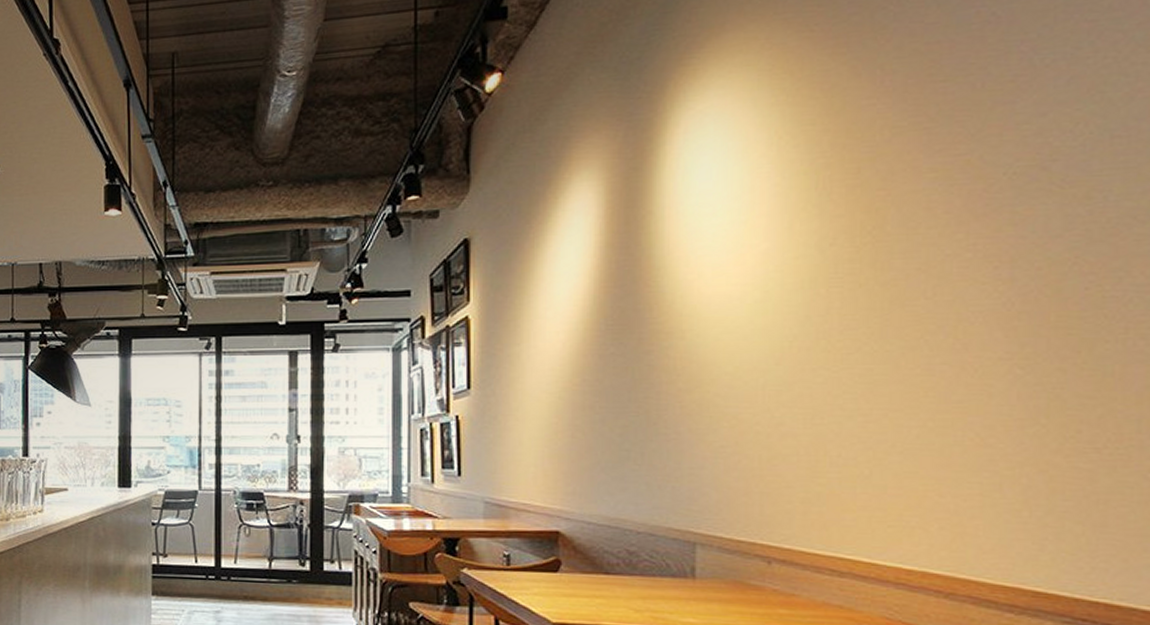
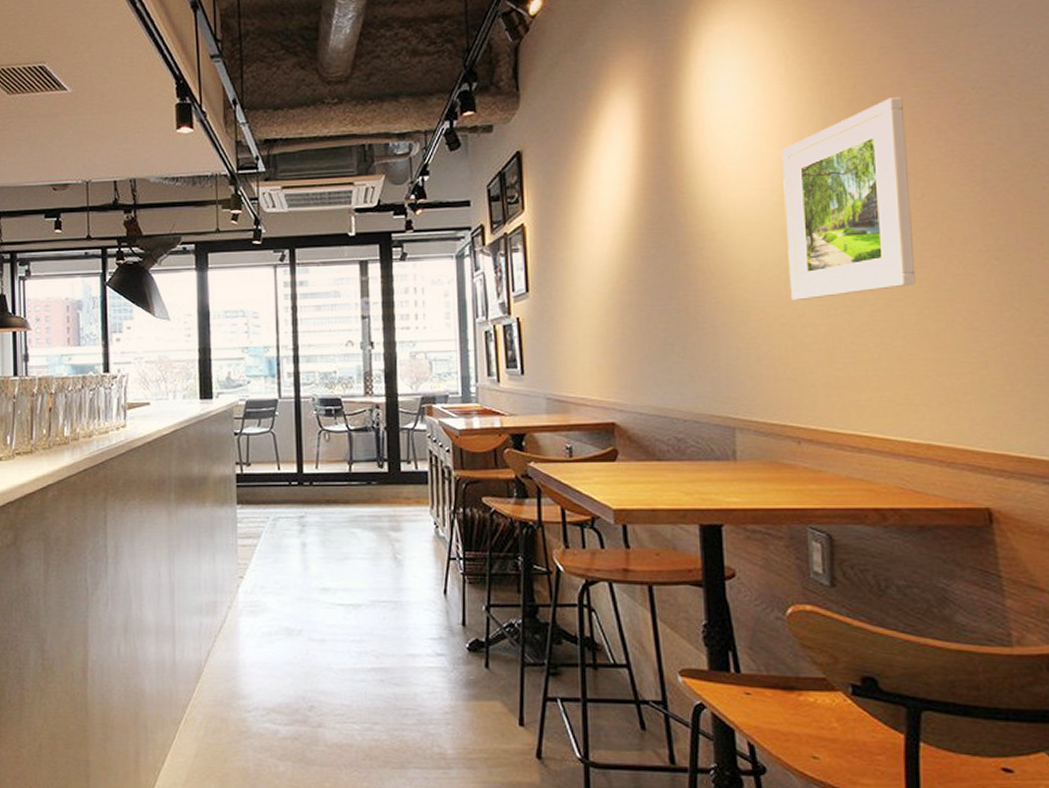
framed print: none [767,183,920,408] -> present [782,97,916,301]

